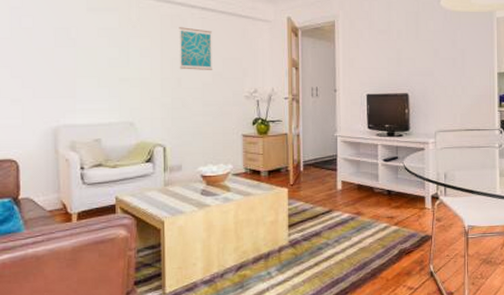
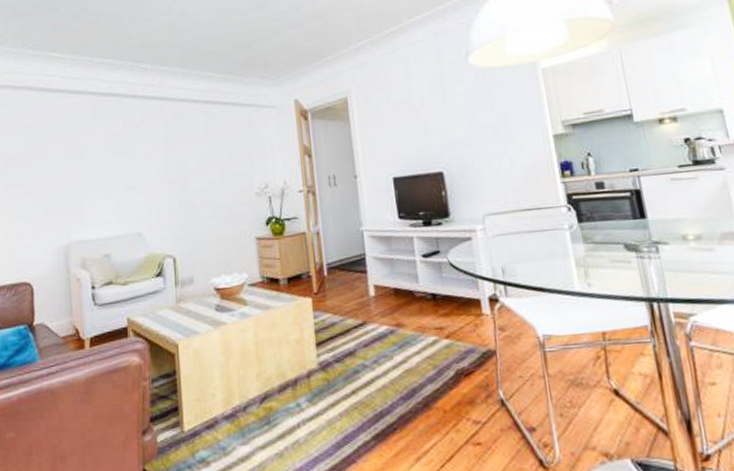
wall art: present [179,27,212,70] -> none [182,124,219,170]

